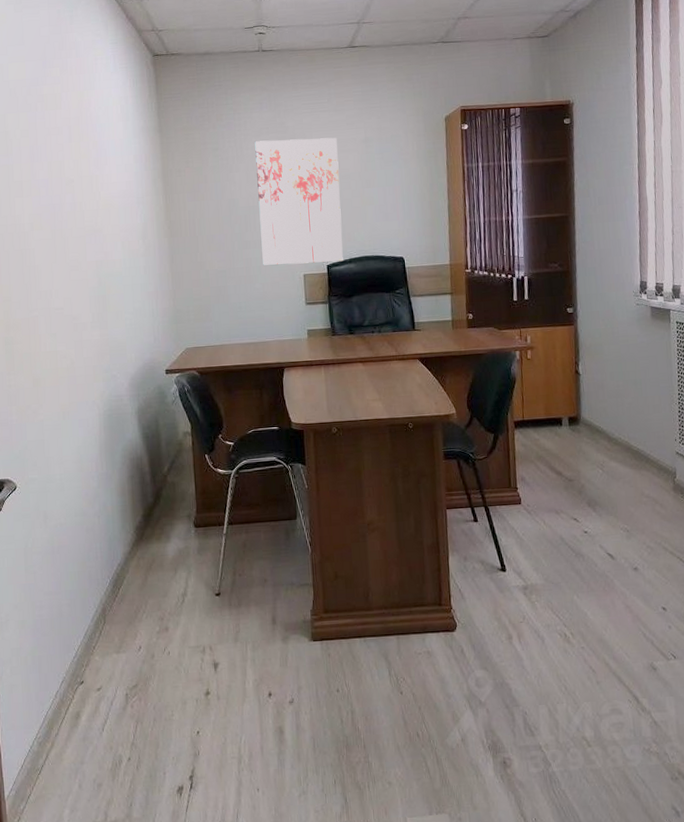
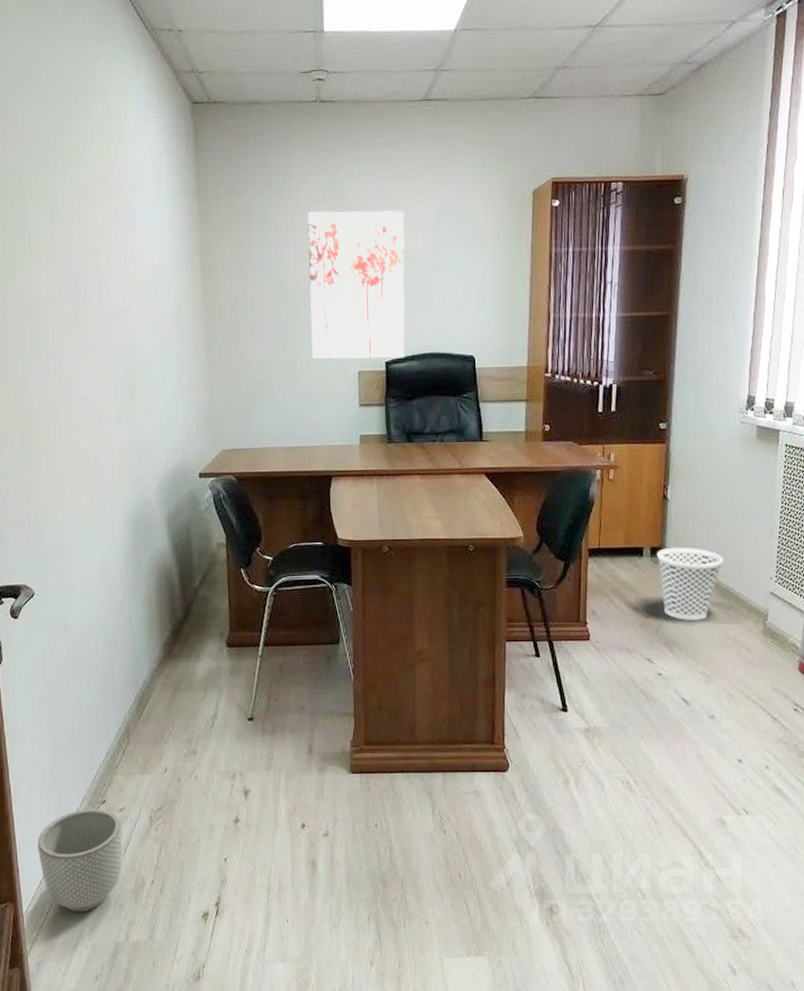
planter: none [19,689,100,795] -> present [37,809,123,913]
wastebasket: none [574,415,633,482] -> present [656,547,724,620]

